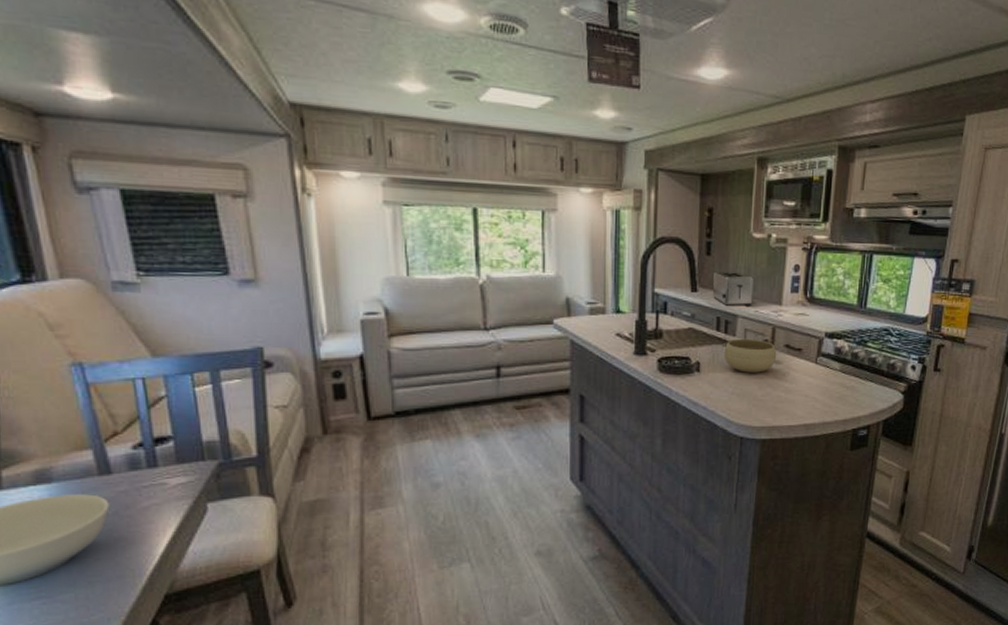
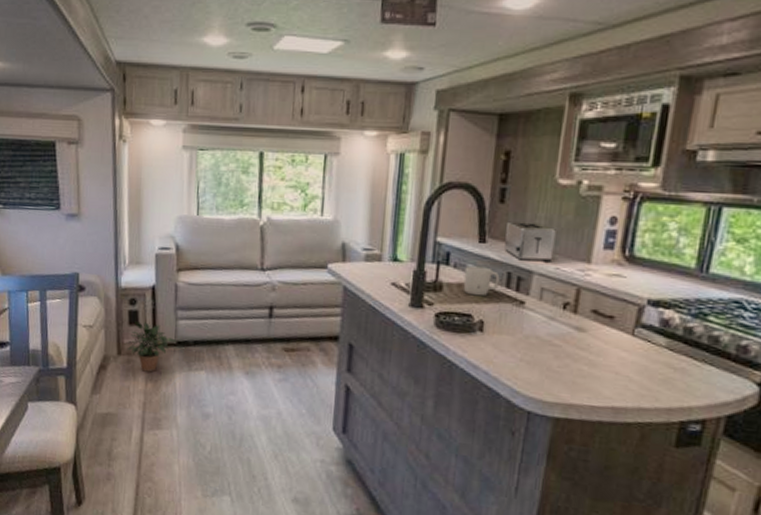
potted plant: none [331,395,395,449] -> present [124,321,177,372]
mug: none [680,313,711,340] -> present [463,266,500,297]
bowl: present [723,338,777,373] -> none [513,298,581,340]

